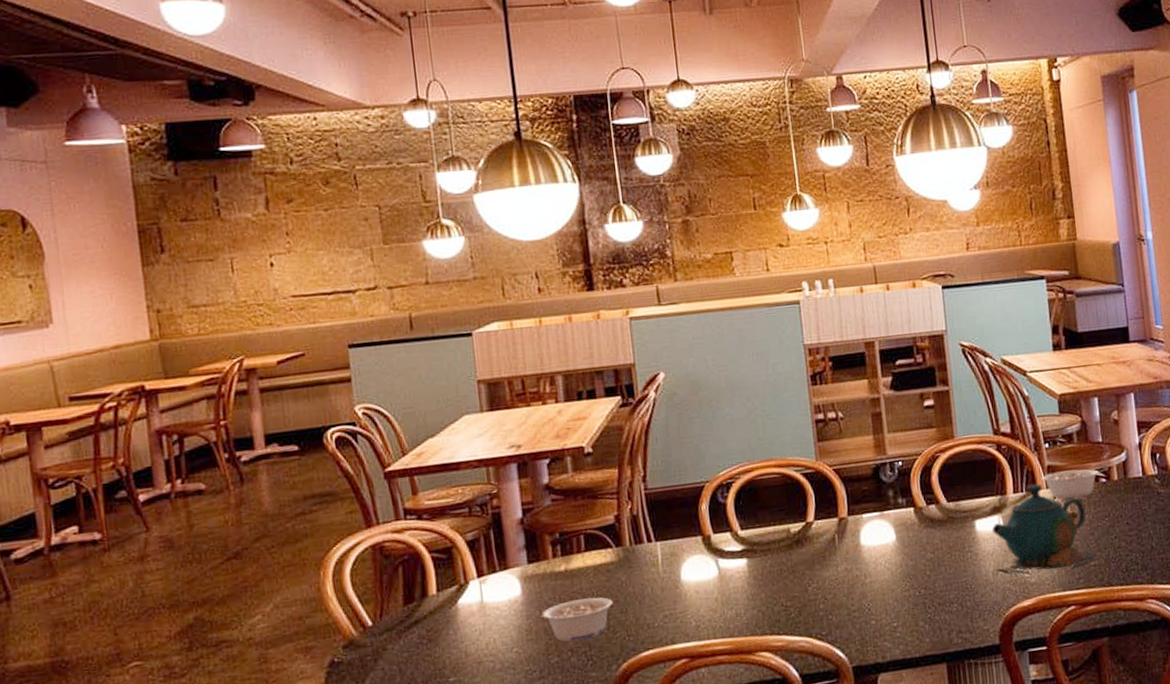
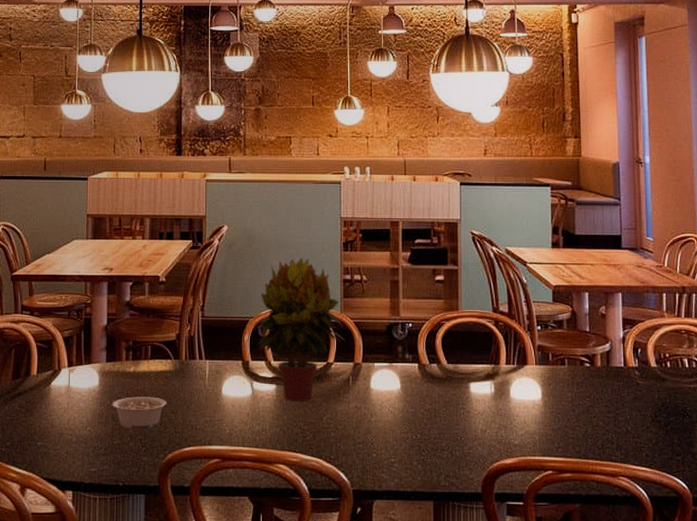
potted plant: none [714,400,824,575] -> present [256,258,345,401]
teapot: present [992,483,1104,575] -> none [483,359,583,439]
legume: present [1041,468,1108,499] -> none [532,352,593,377]

